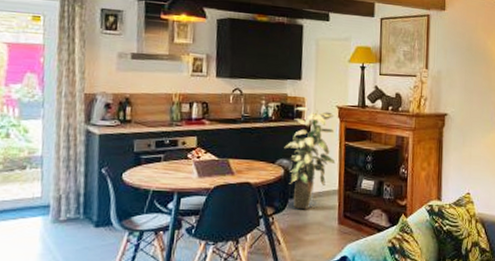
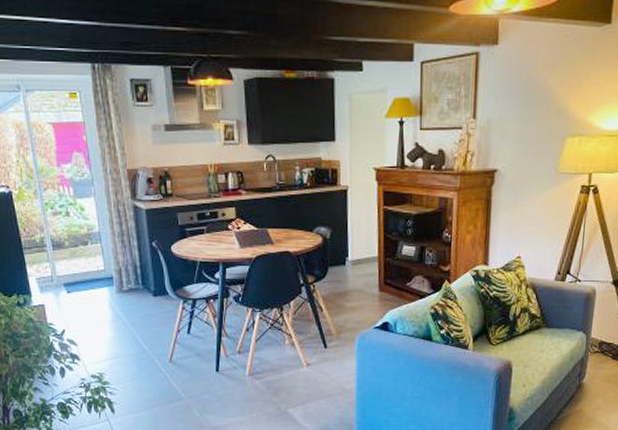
indoor plant: present [284,106,336,210] -> none [321,170,374,278]

